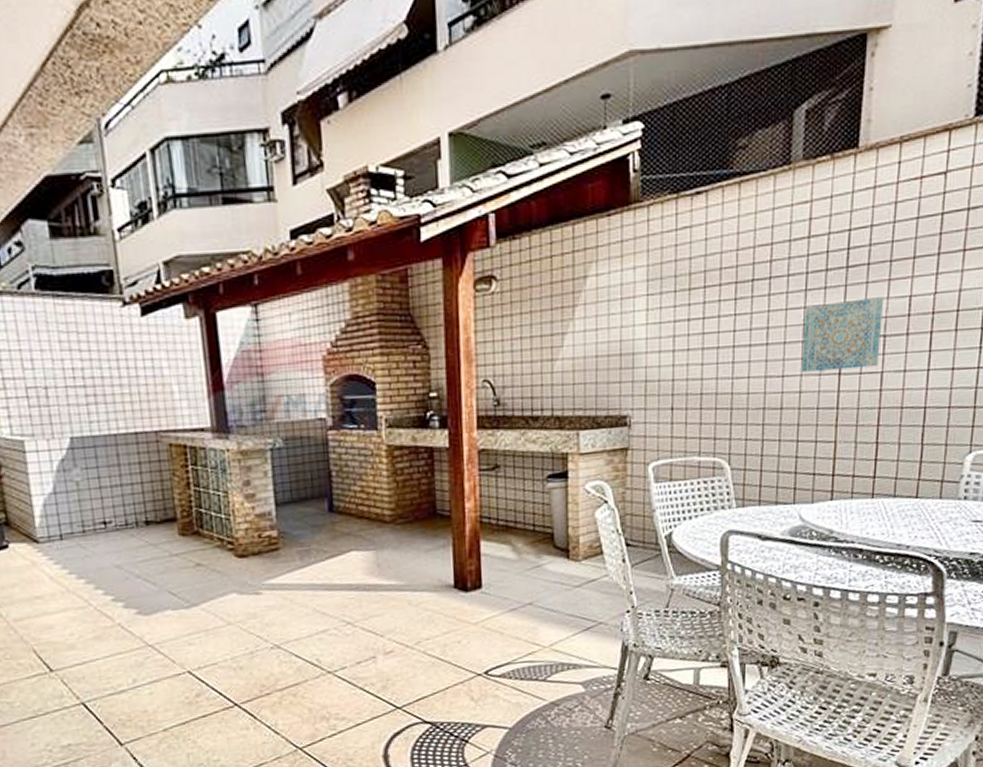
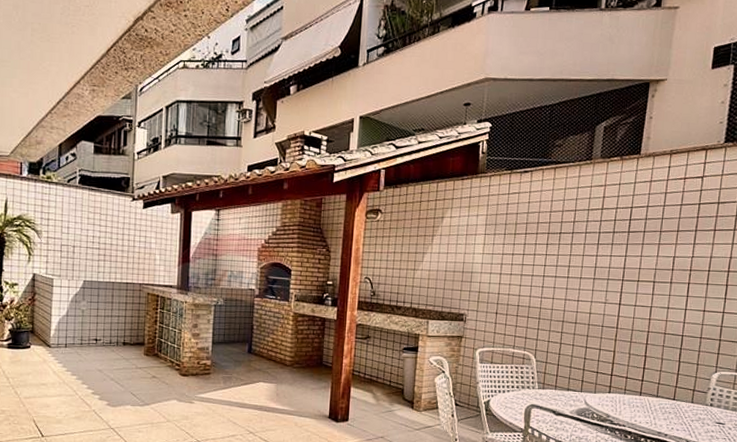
wall art: present [801,295,884,373] -> none [592,254,655,303]

